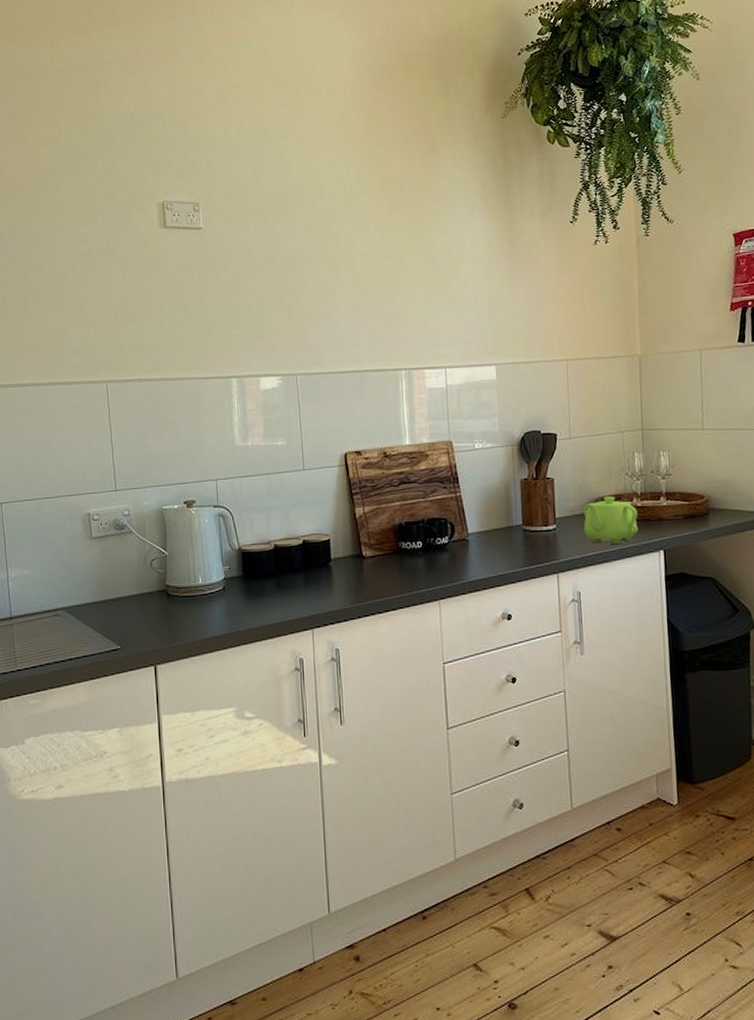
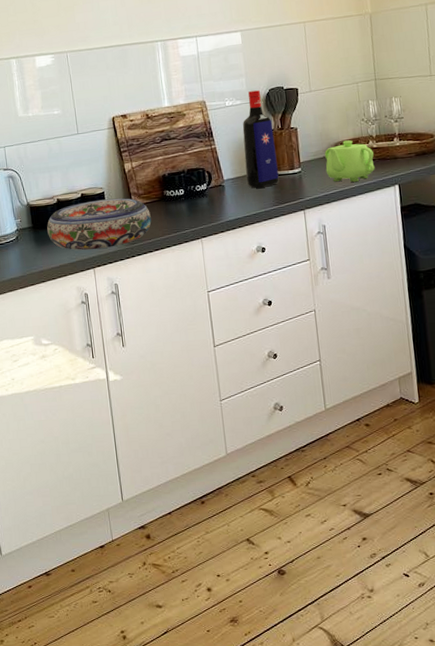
bowl: none [260,547,383,607] -> present [47,198,152,250]
liquor bottle: none [492,433,531,545] -> present [242,90,279,188]

